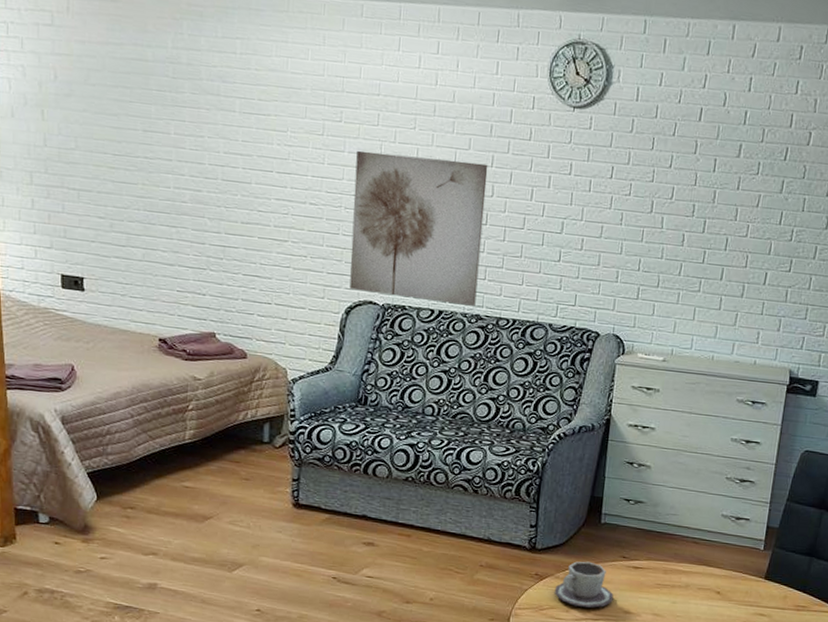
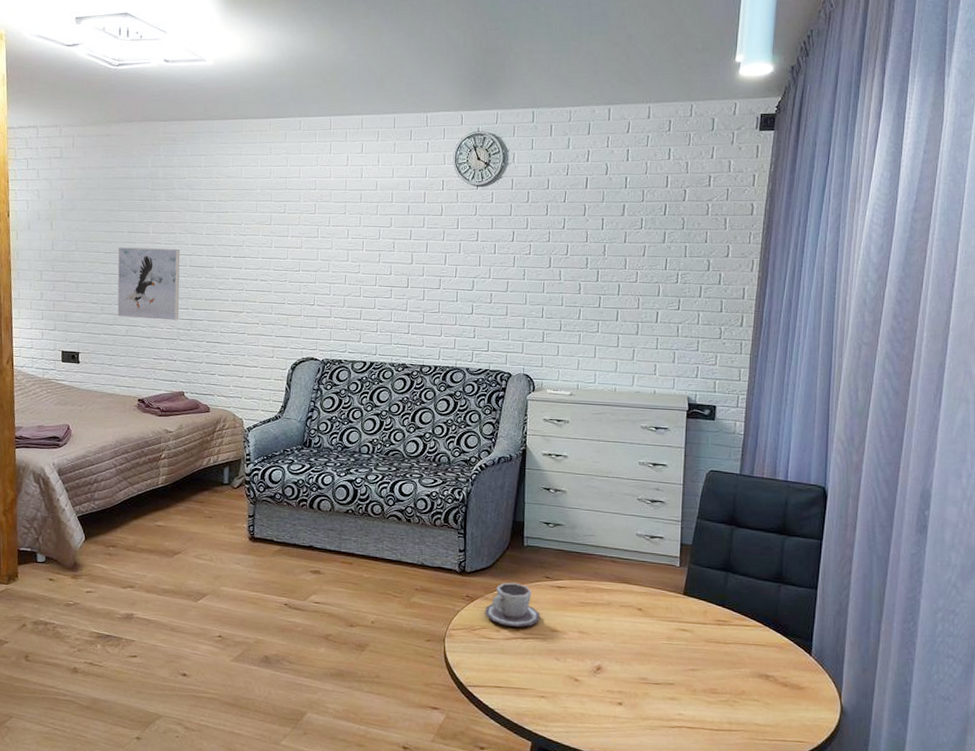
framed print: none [130,149,210,247] -> present [117,247,180,321]
wall art: present [349,150,488,306] -> none [294,234,407,357]

